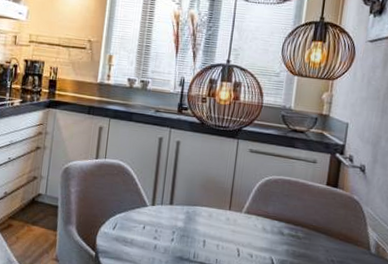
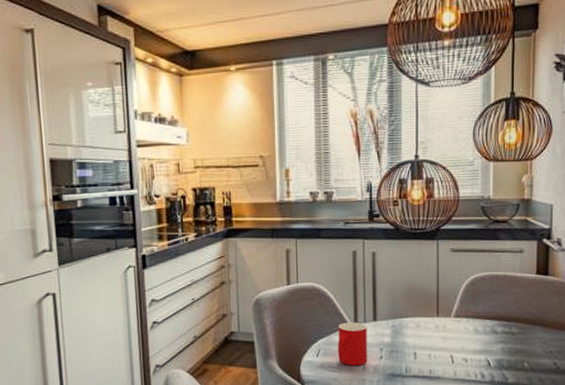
cup: none [132,201,163,244] -> present [338,322,368,366]

